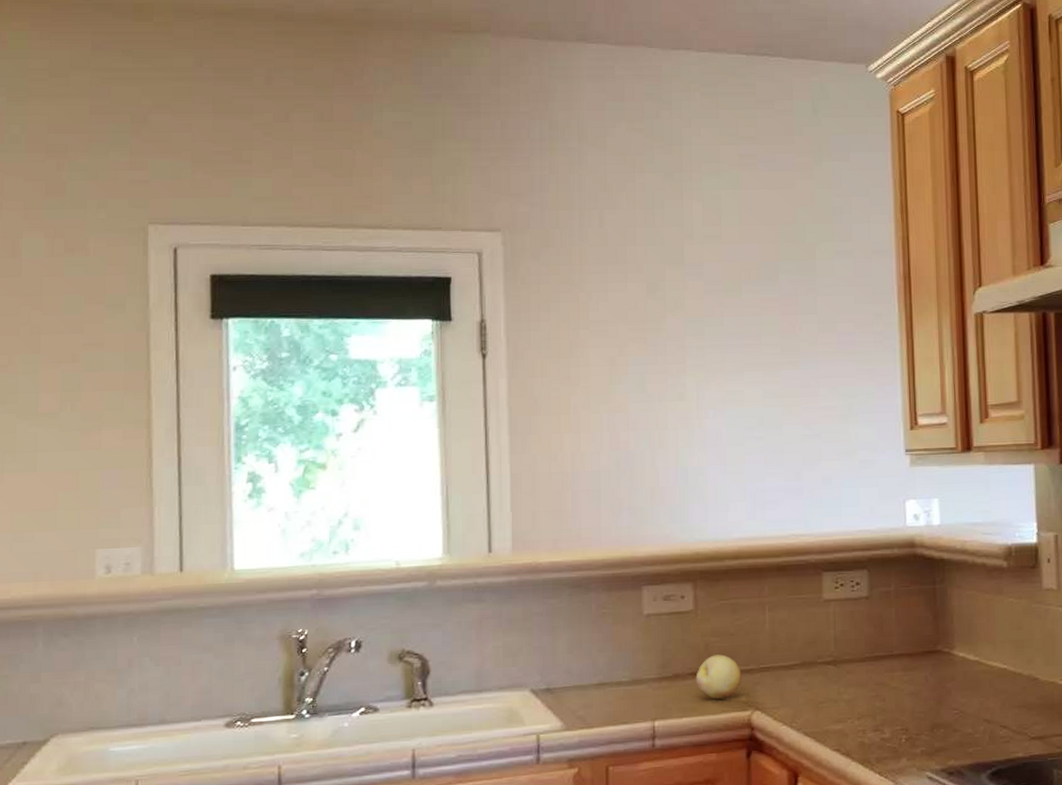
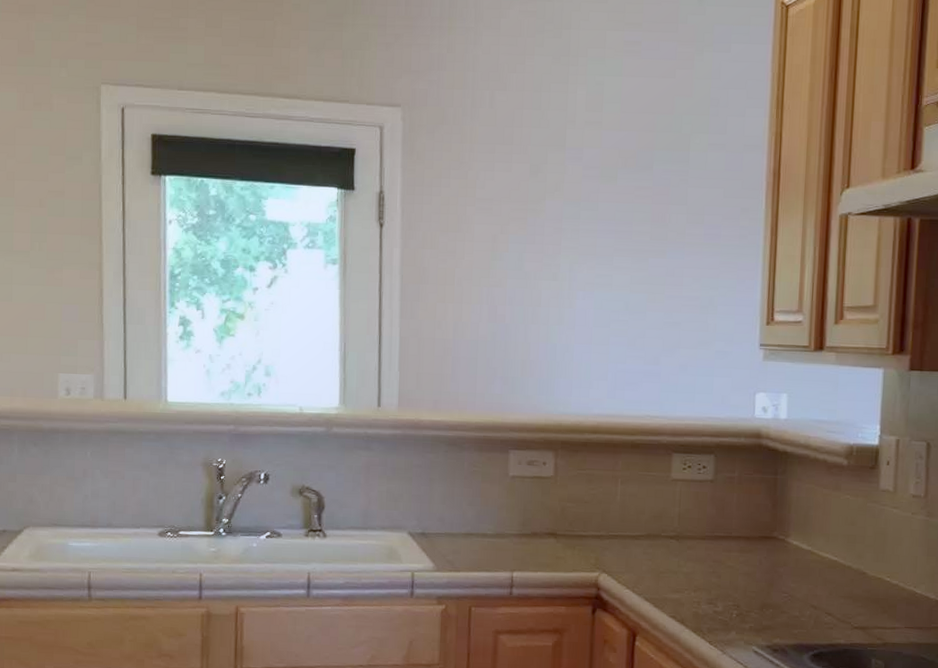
fruit: present [695,654,742,699] -> none [551,519,593,559]

